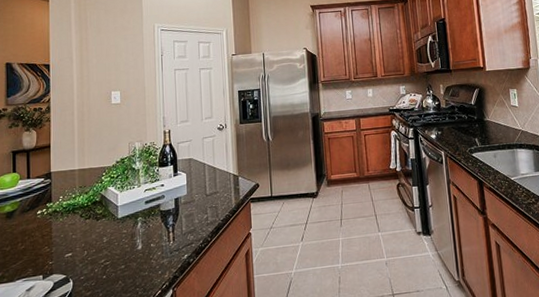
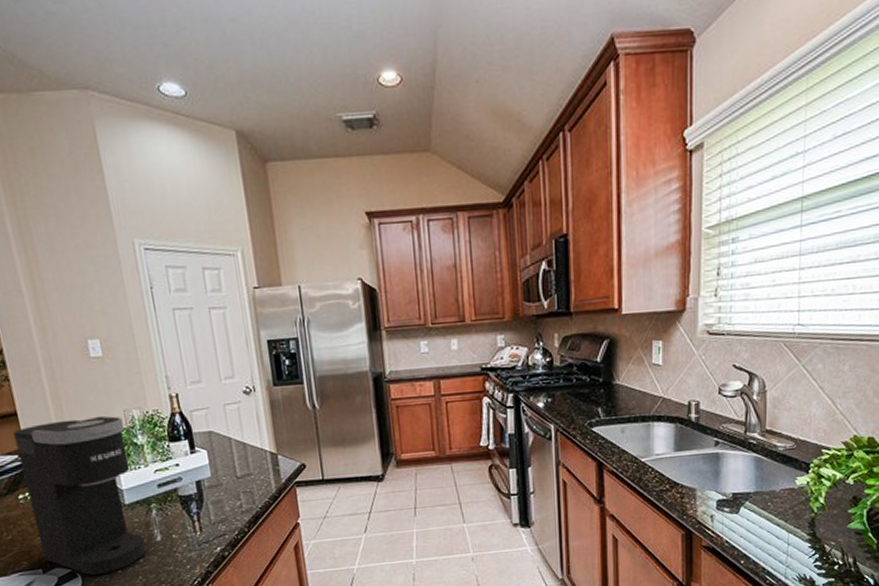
coffee maker: none [45,147,129,281] -> present [13,415,147,576]

